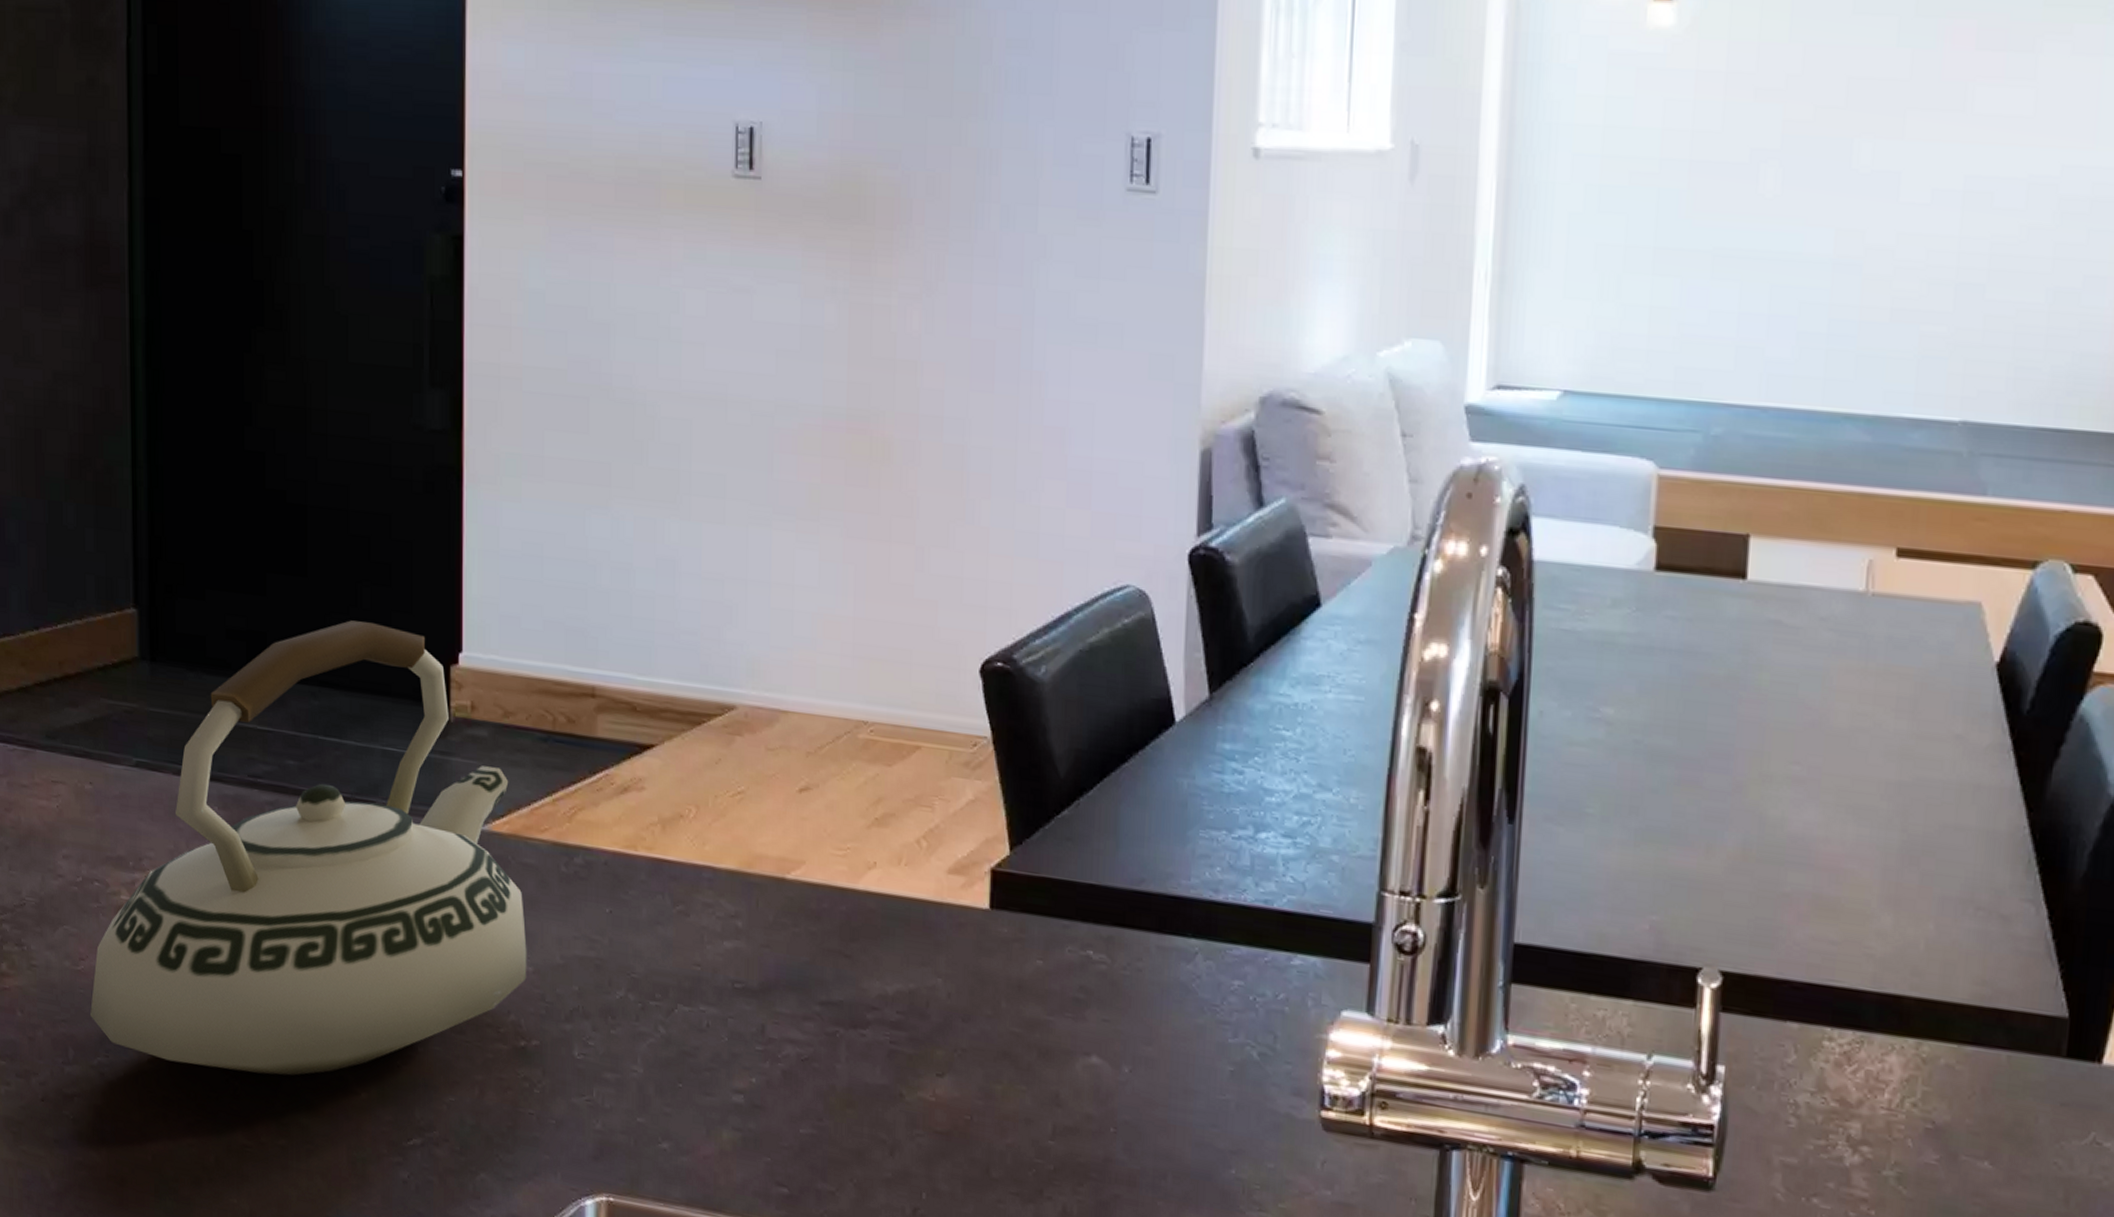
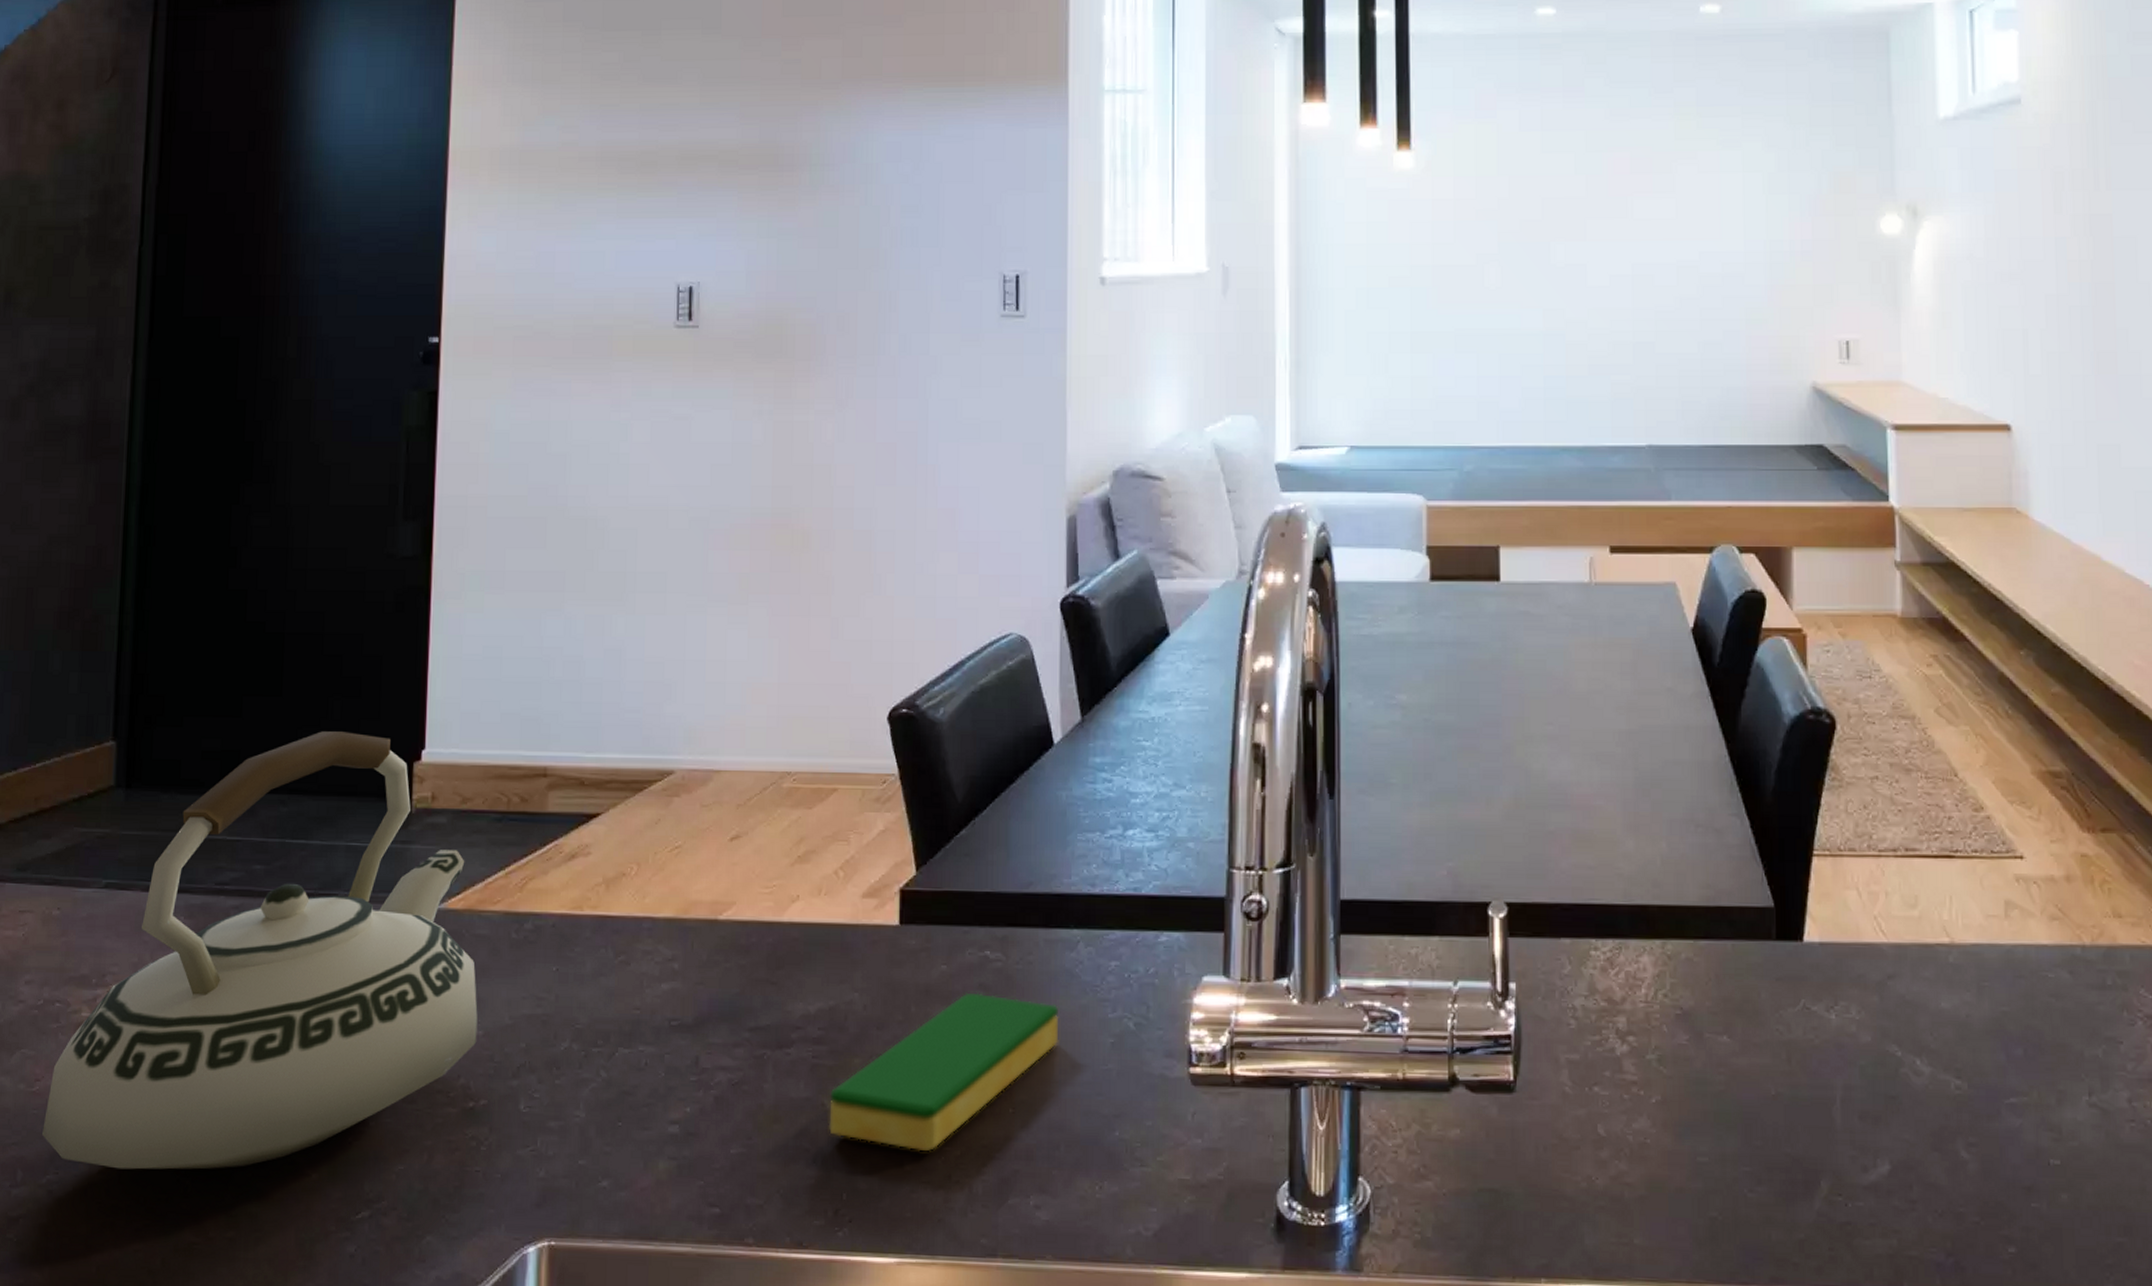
dish sponge: none [908,993,1171,1162] -> present [829,992,1059,1152]

